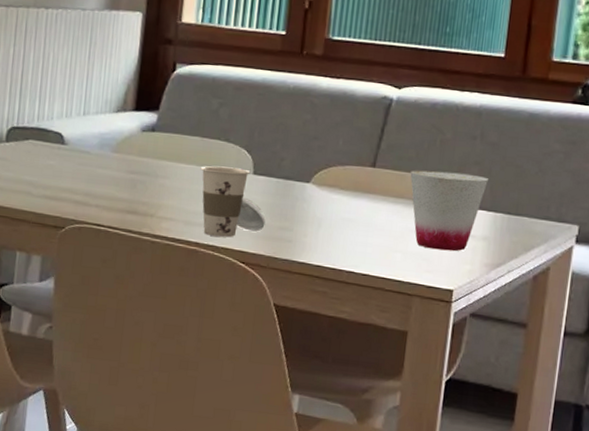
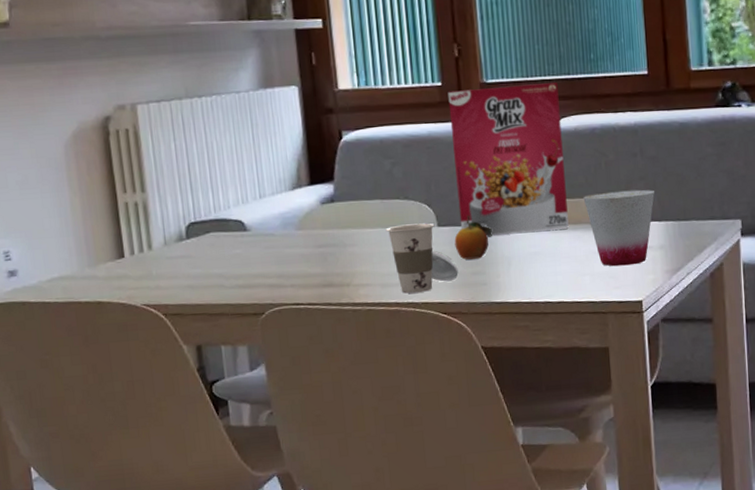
fruit: none [267,168,308,214] -> present [454,215,492,260]
cereal box: none [276,41,406,201] -> present [447,83,569,236]

